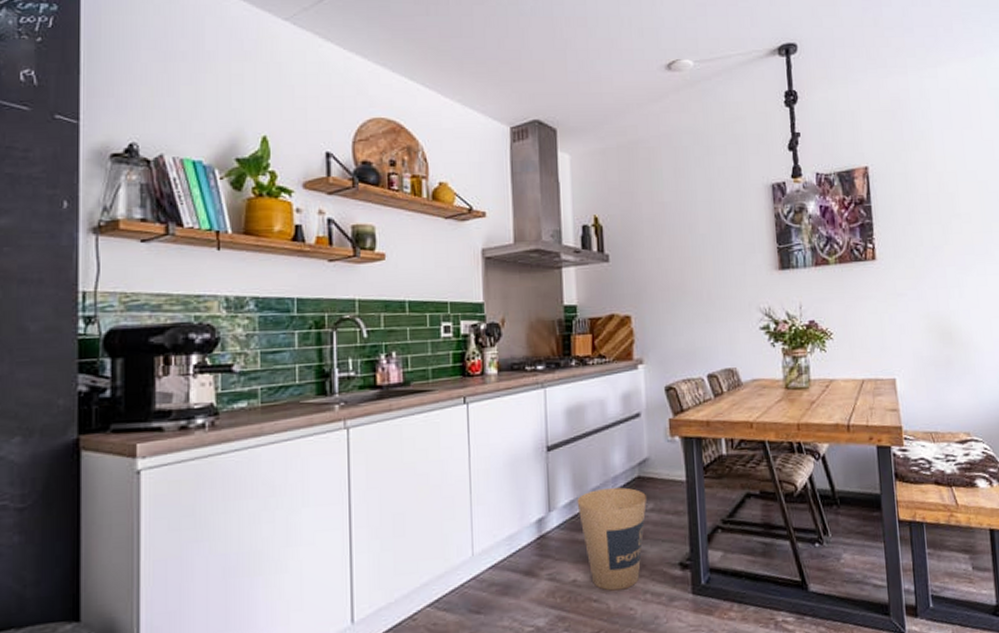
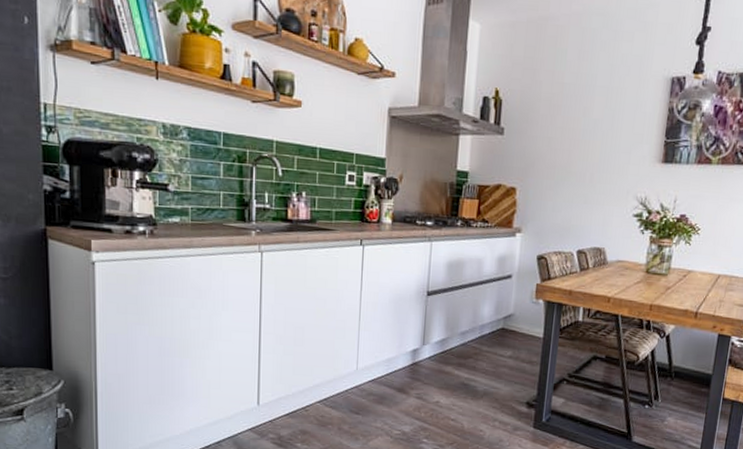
trash can: present [577,487,647,591] -> none [447,333,507,415]

